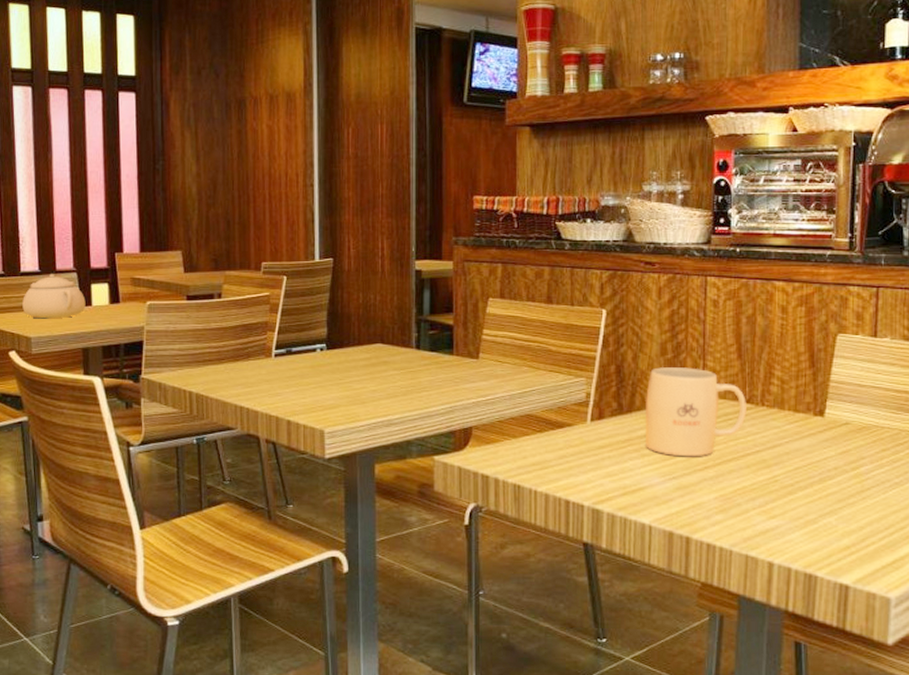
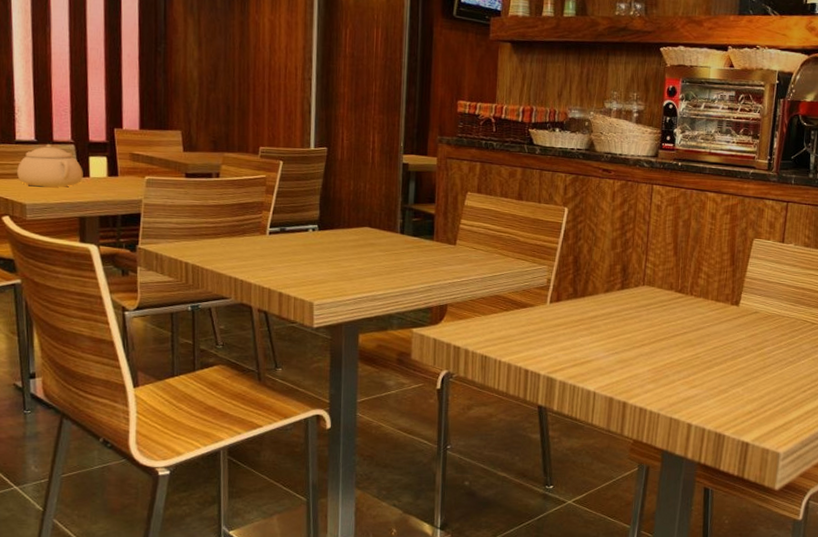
mug: present [645,367,746,457] -> none [595,259,679,336]

